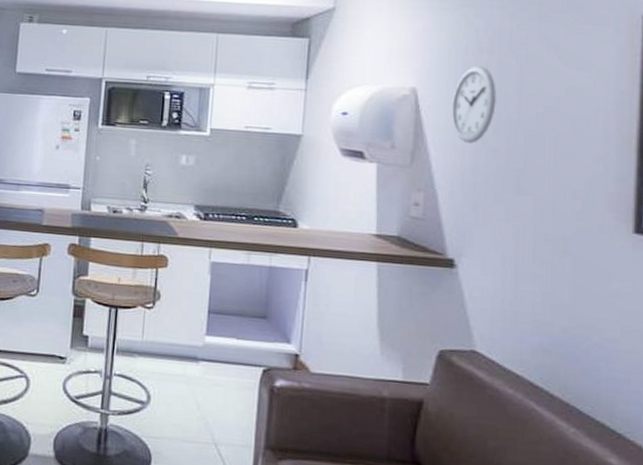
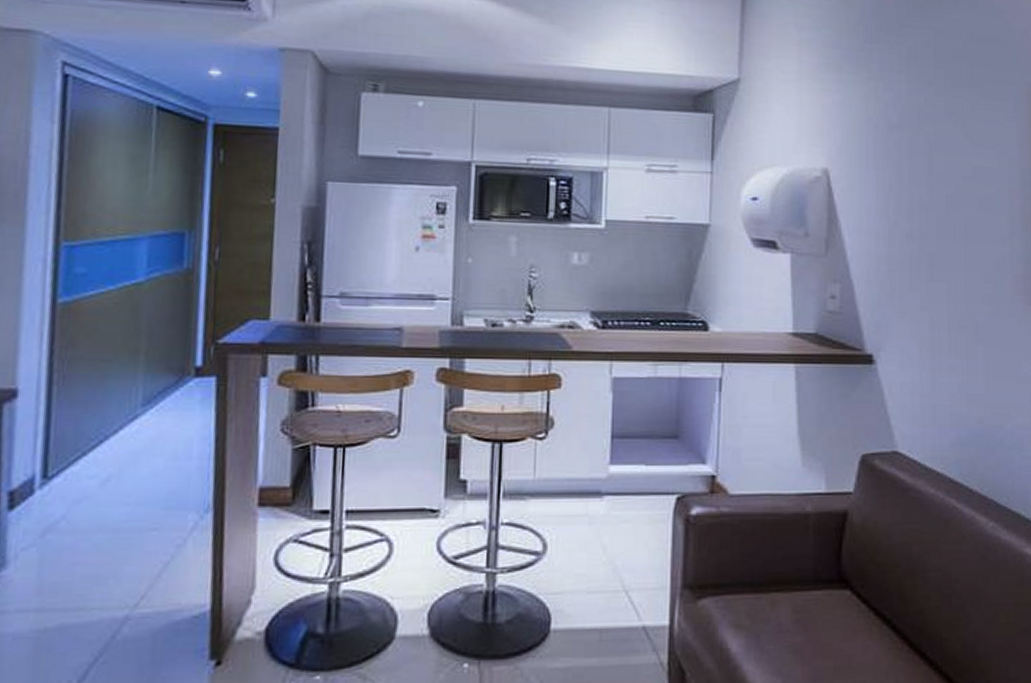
wall clock: present [452,65,497,143] -> none [865,143,909,228]

